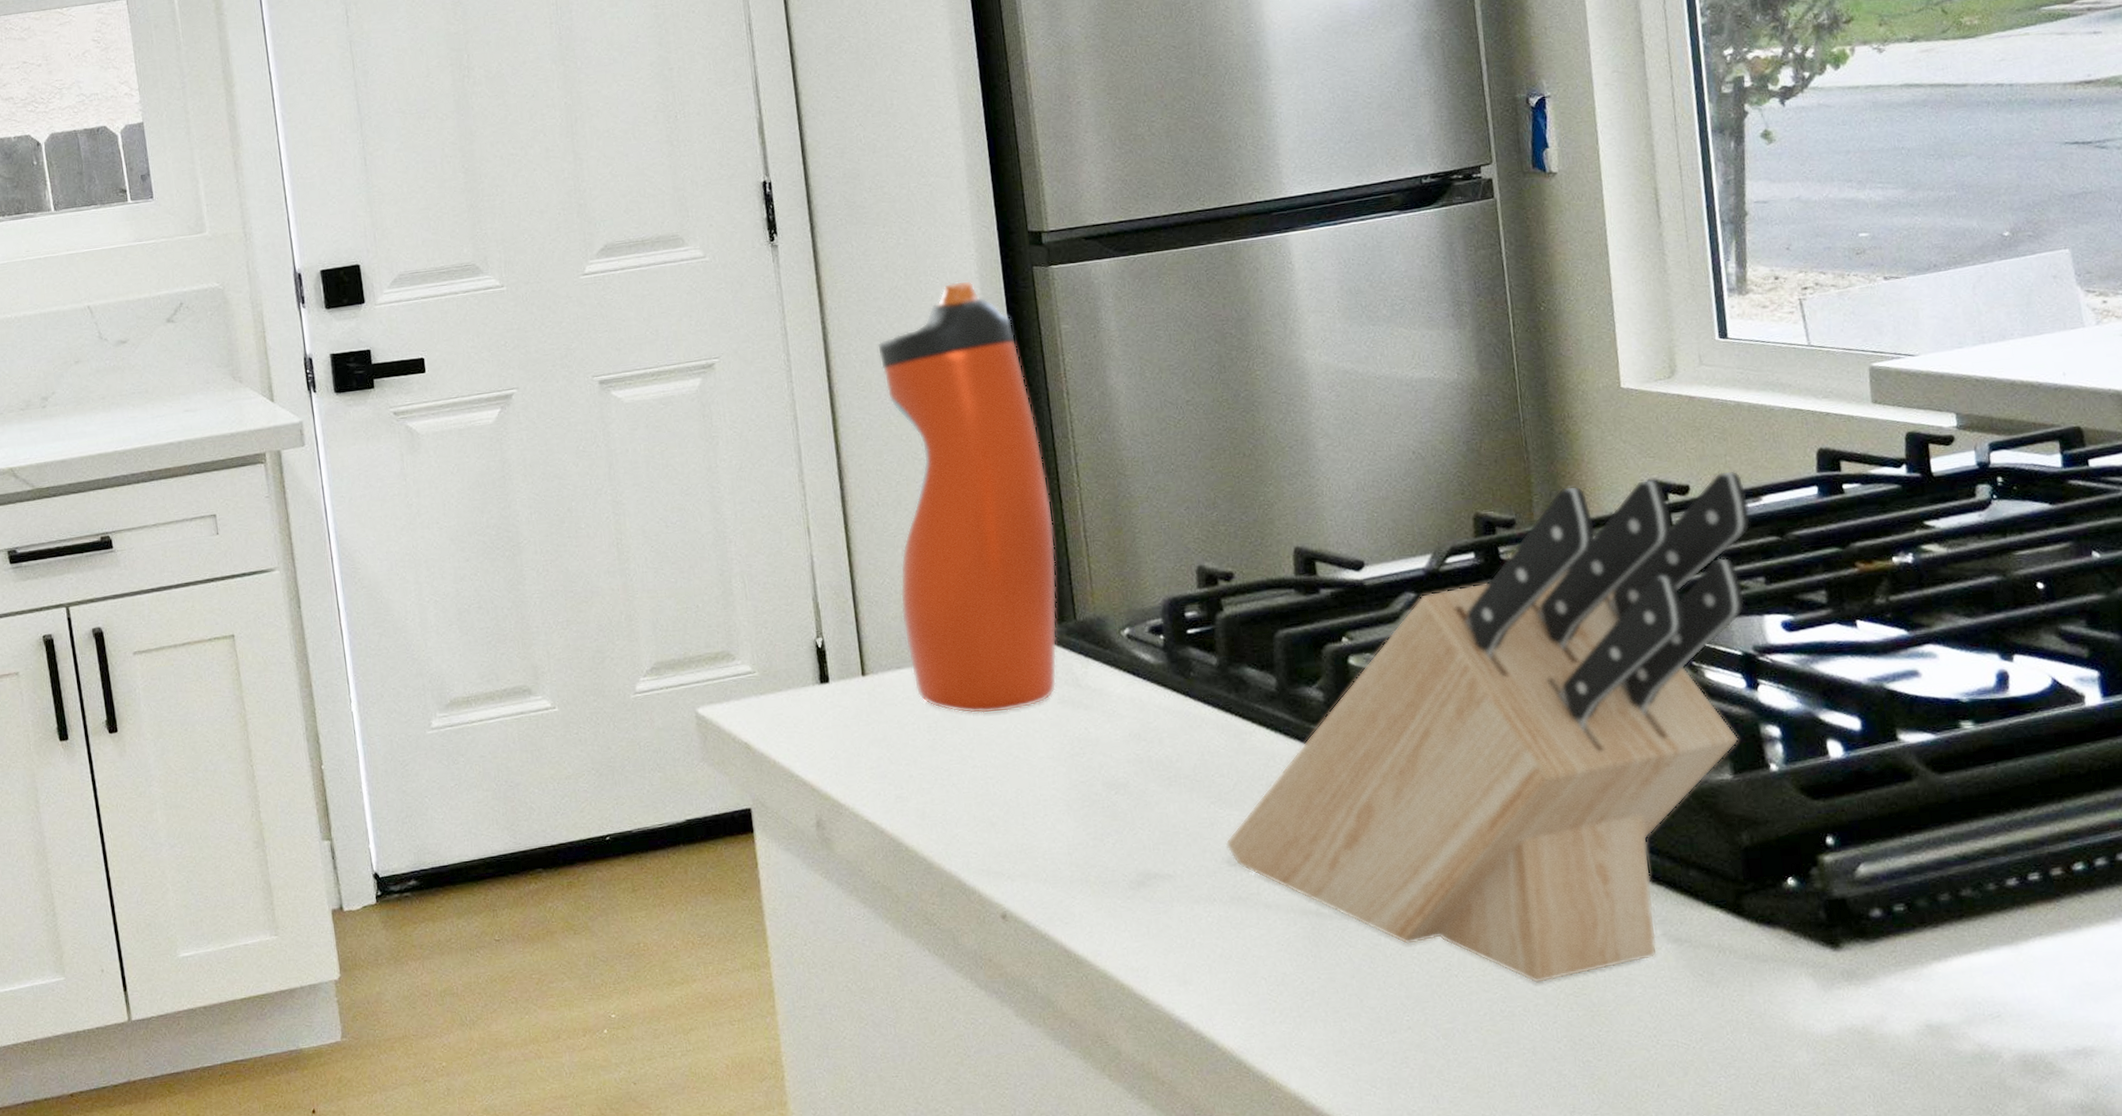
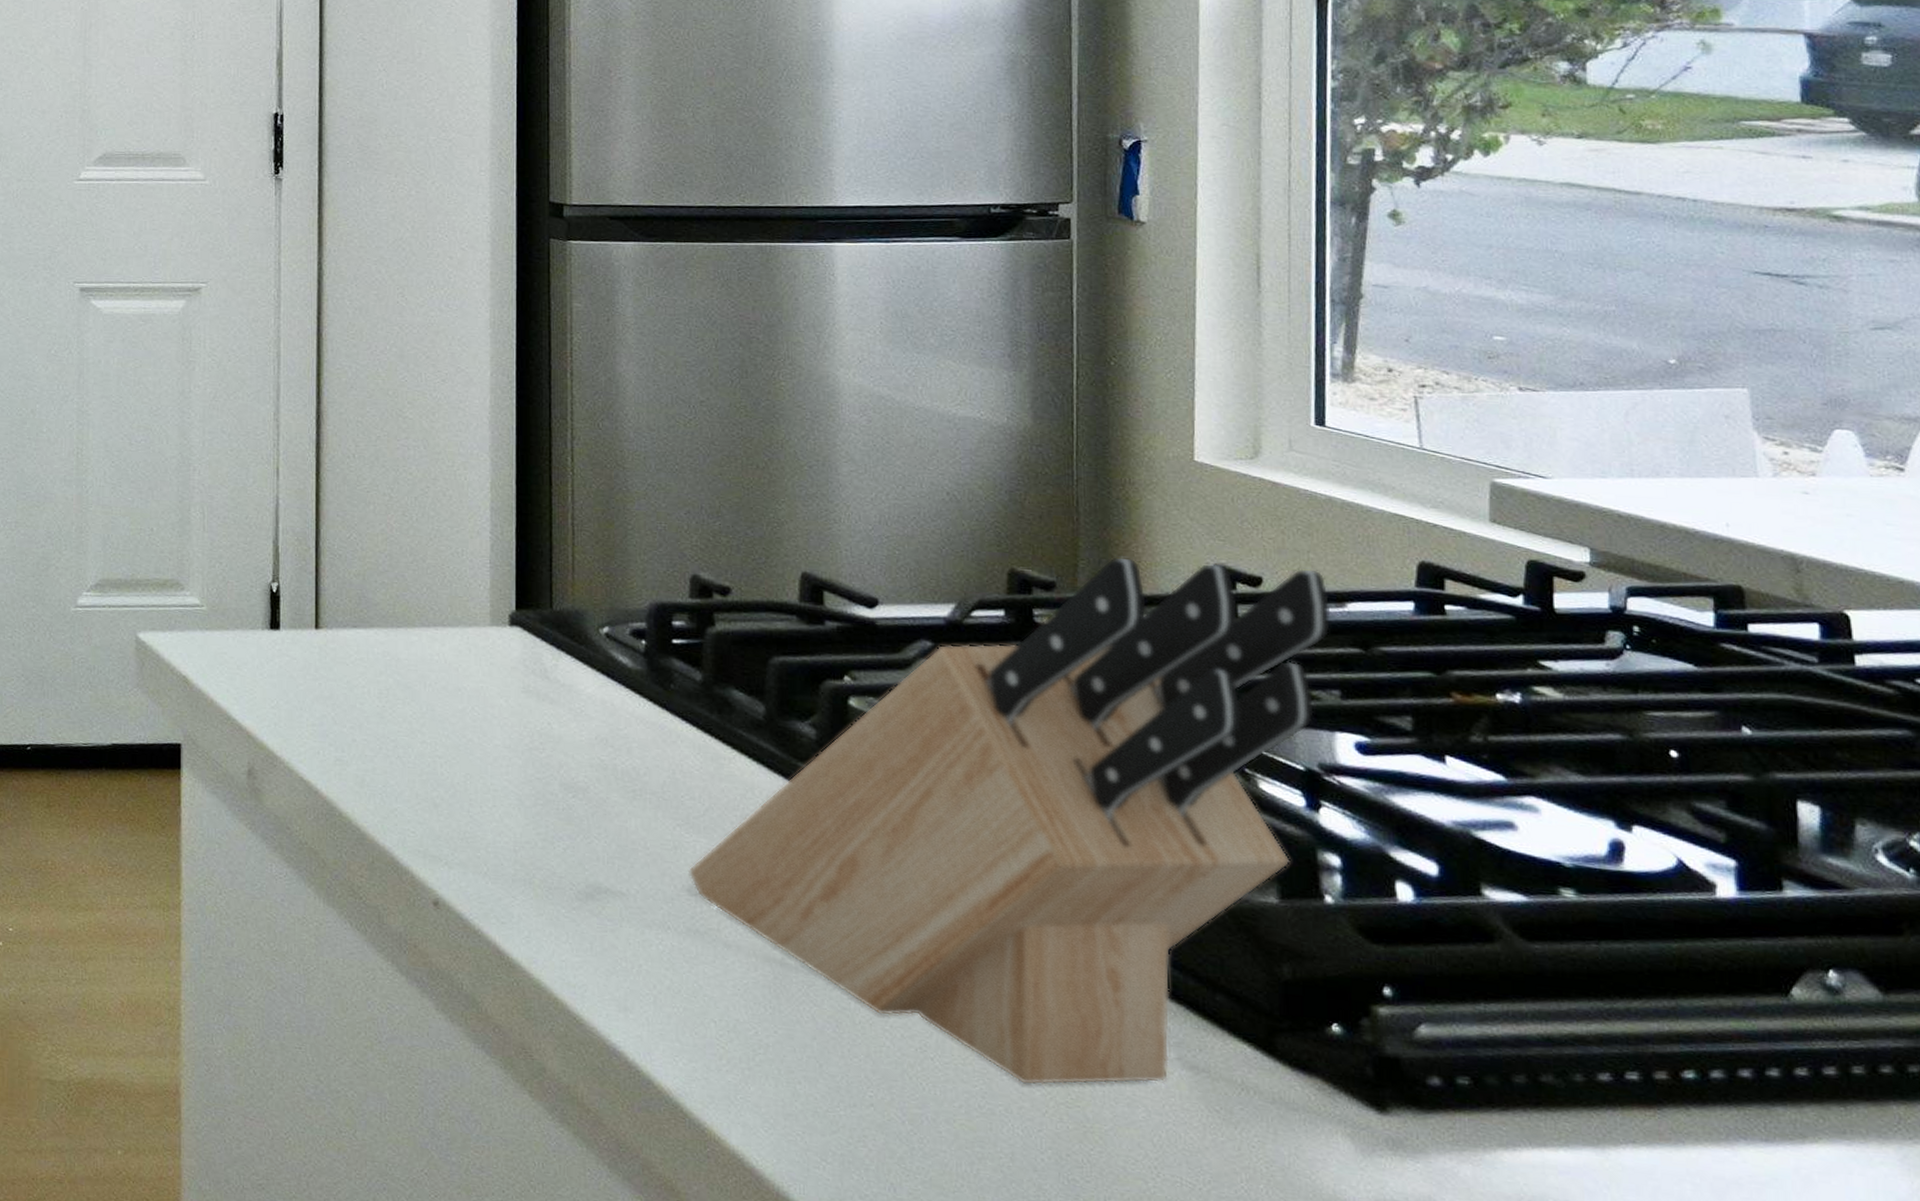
water bottle: present [877,280,1057,714] -> none [366,242,540,692]

